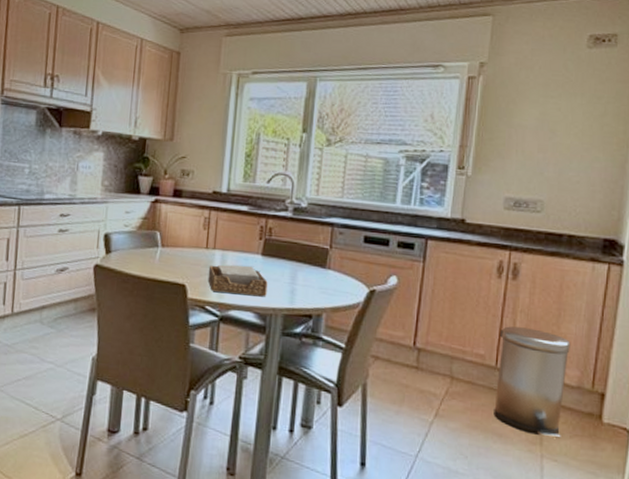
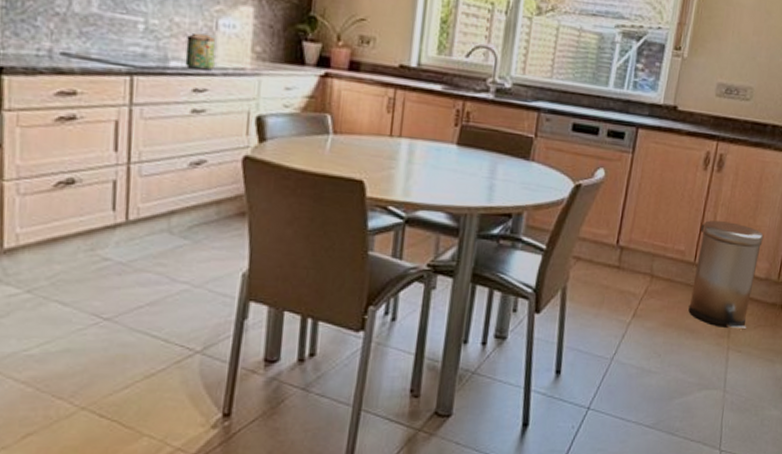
canister: none [55,173,77,200] -> present [185,32,216,71]
napkin holder: present [207,264,268,297] -> none [391,156,463,195]

